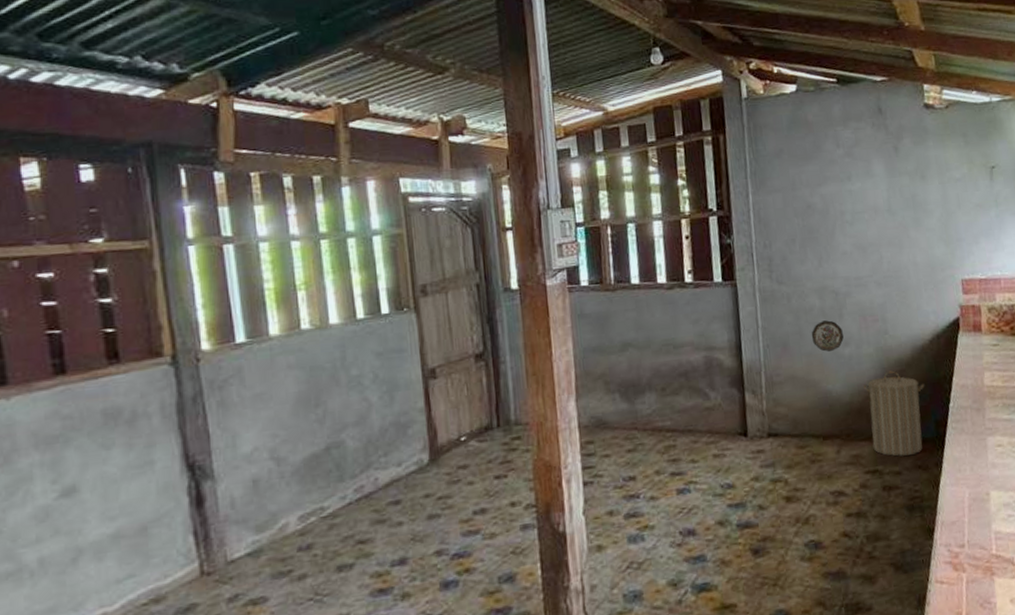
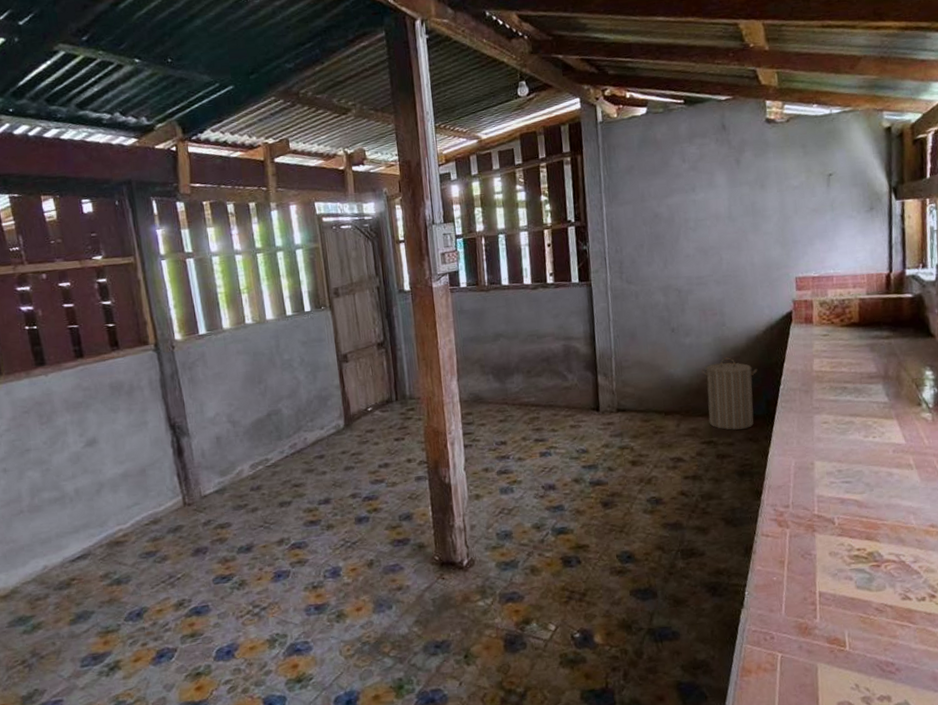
decorative plate: present [811,320,844,352] -> none [656,314,685,341]

